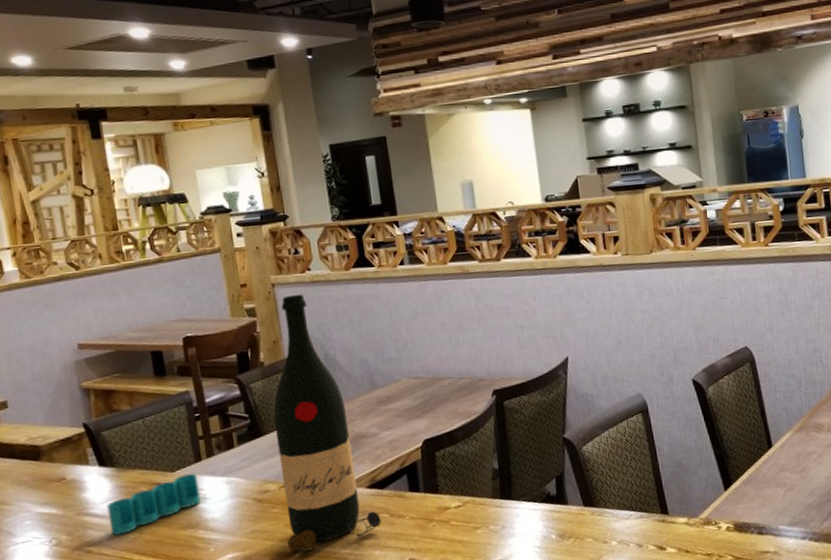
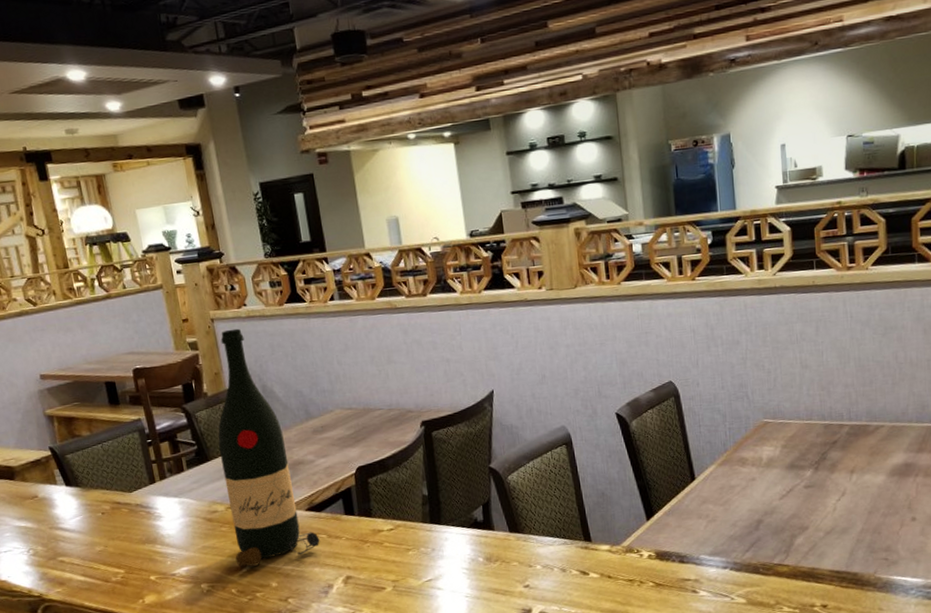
pen holder: present [107,473,201,535] -> none [75,493,157,548]

